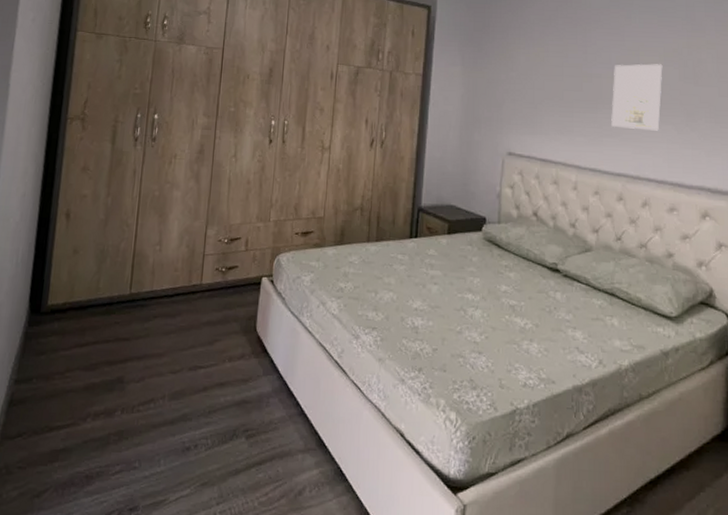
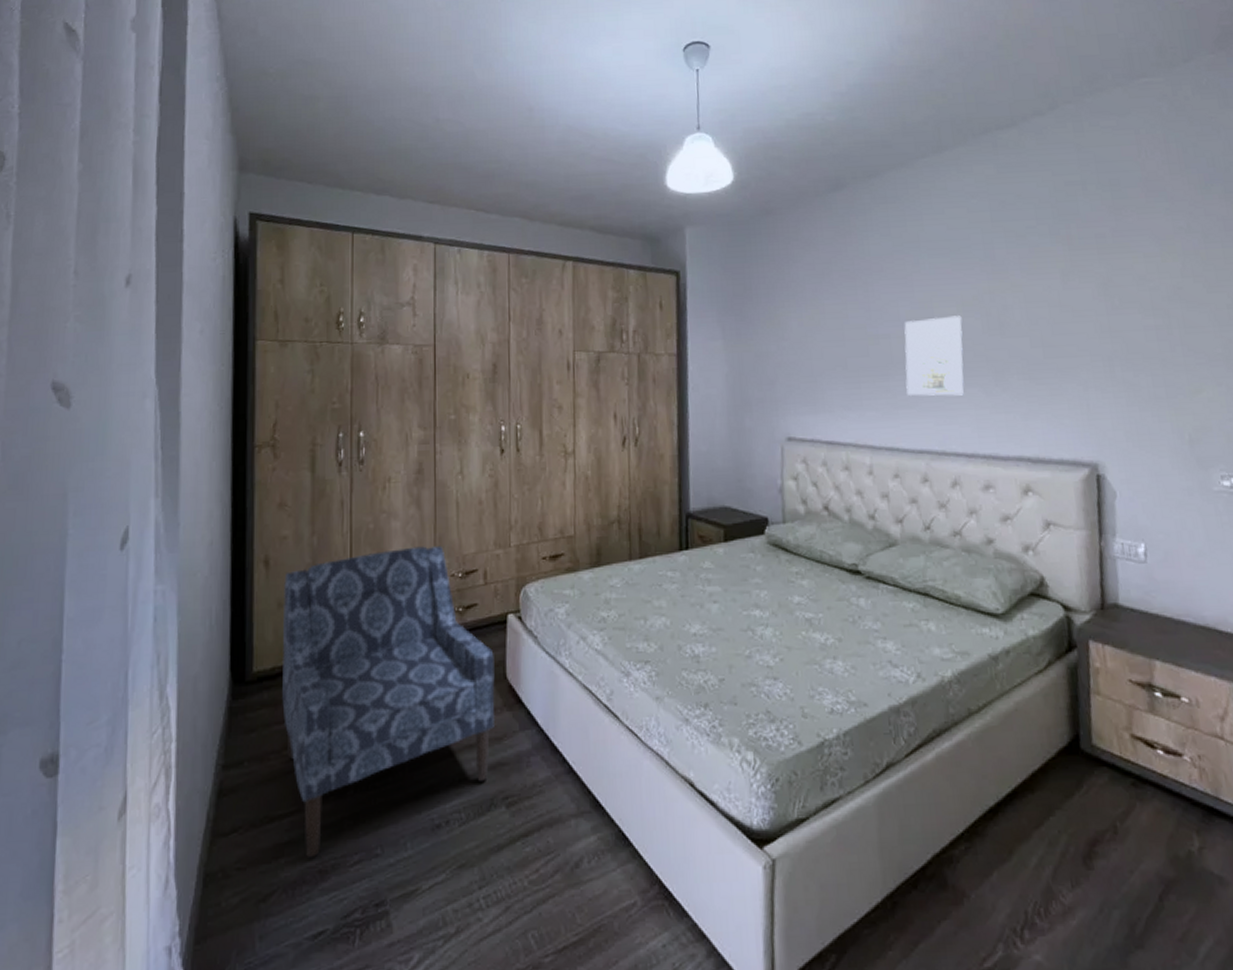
chair: none [69,214,248,465] -> present [282,545,496,859]

